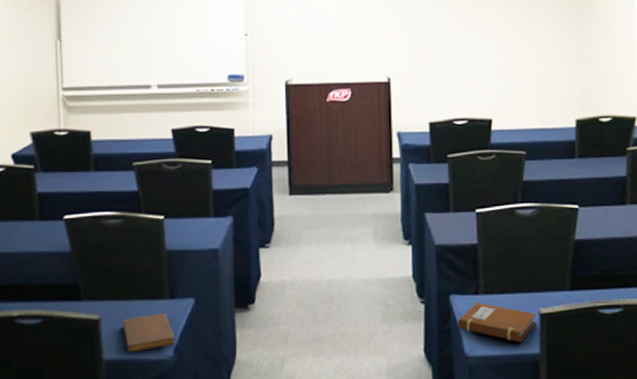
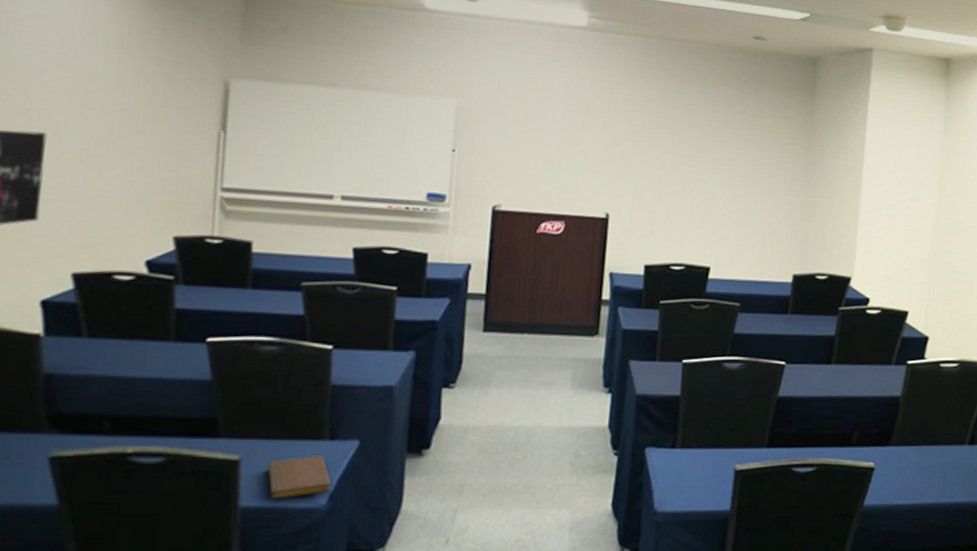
notebook: present [457,301,537,342] -> none [649,455,731,499]

